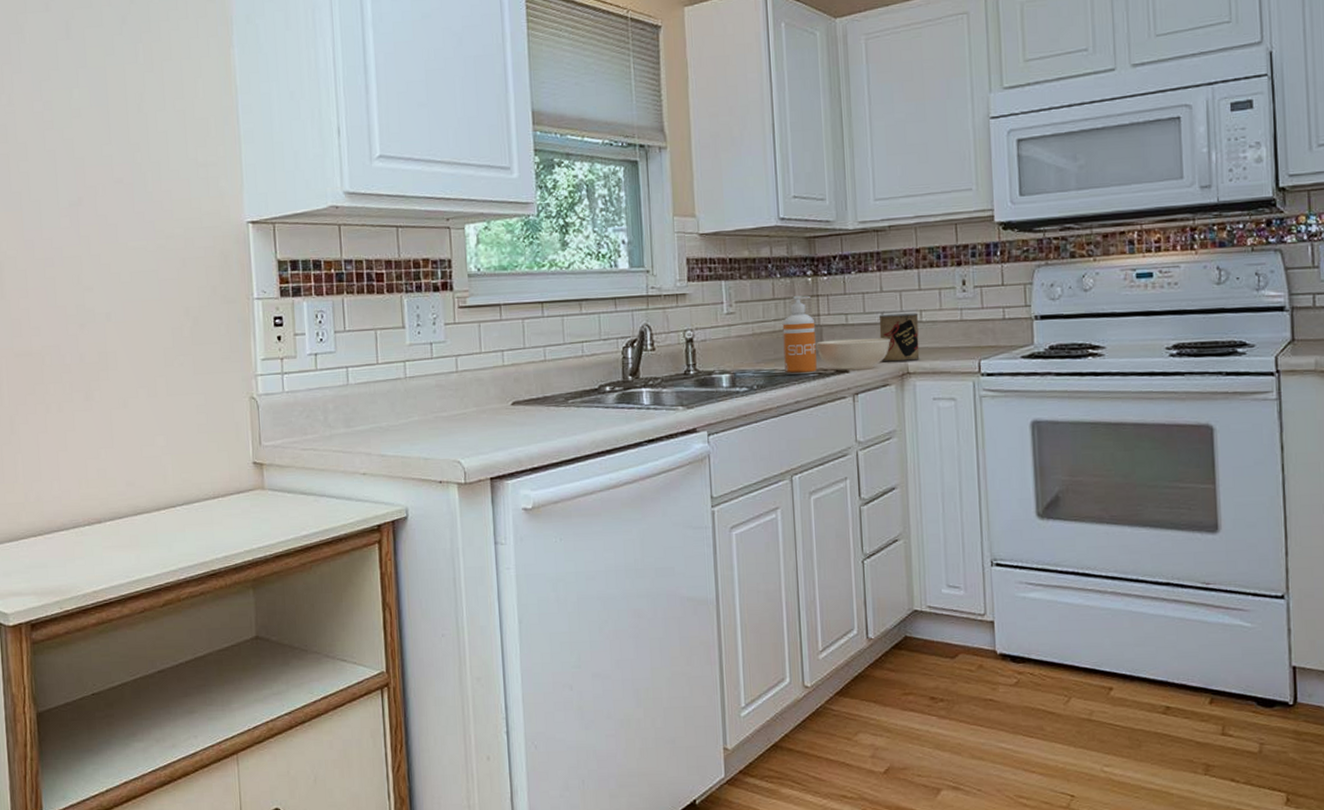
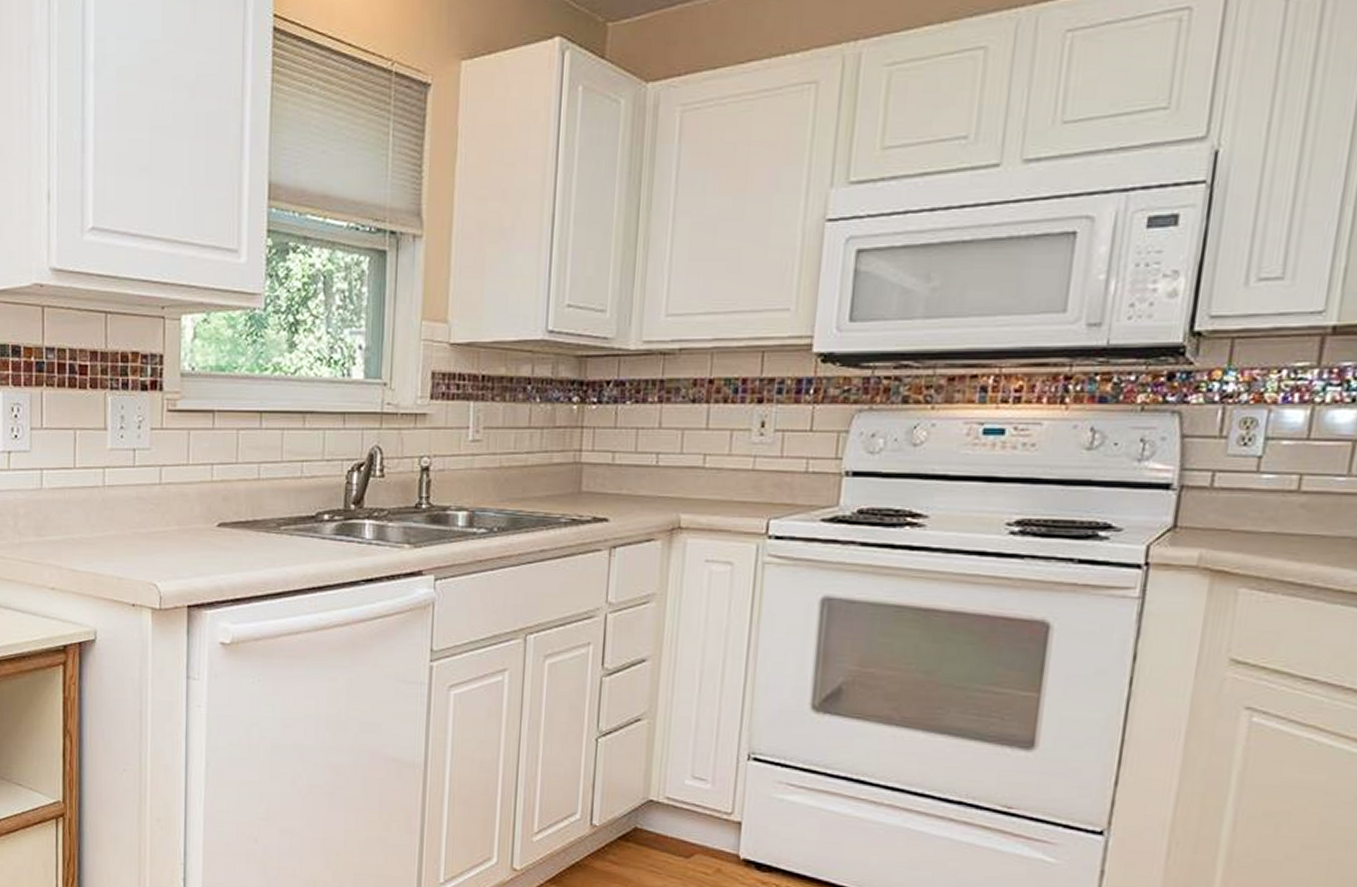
soap dispenser: present [782,295,817,376] -> none [532,426,576,520]
bowl: present [815,337,891,371] -> none [572,481,665,520]
tin can: present [878,313,920,362] -> none [648,456,702,514]

